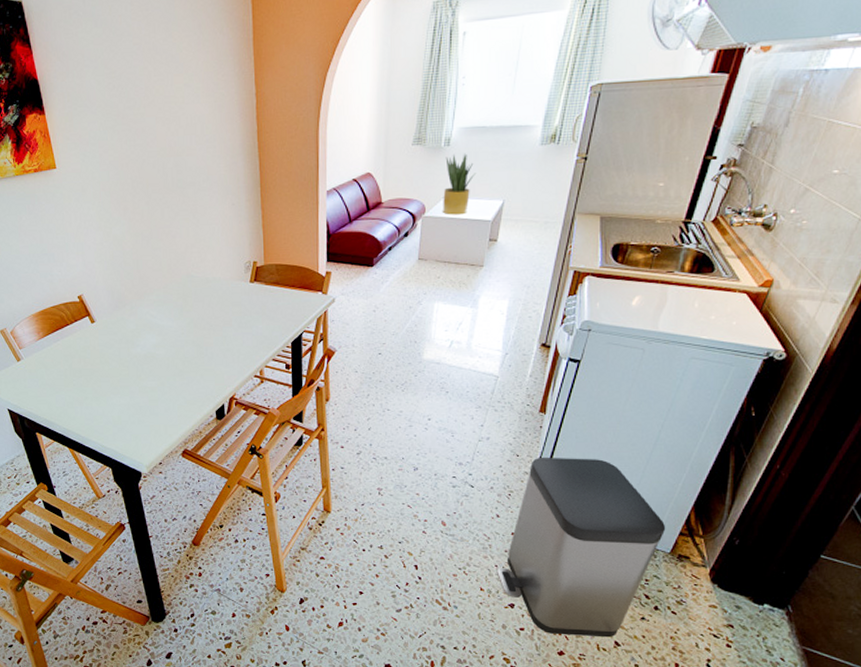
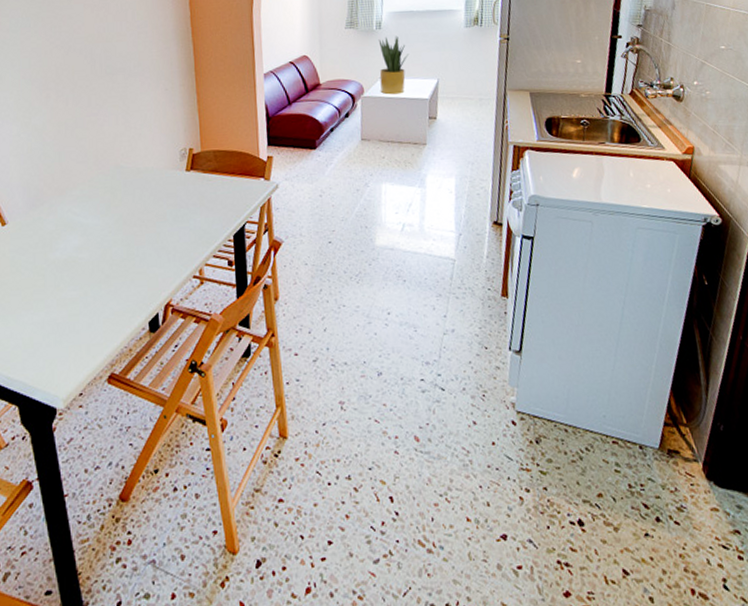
pedal bin: present [496,458,666,638] -> none [481,345,650,569]

